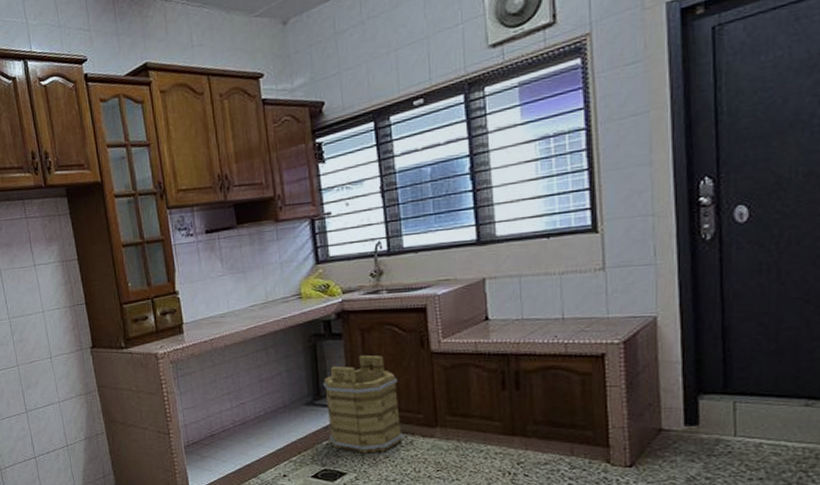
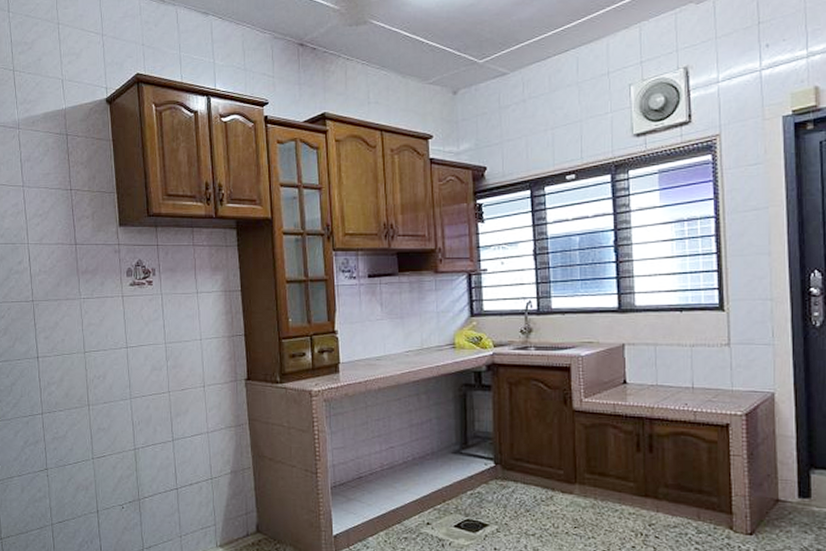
bucket: present [323,355,404,453] -> none [471,408,545,506]

